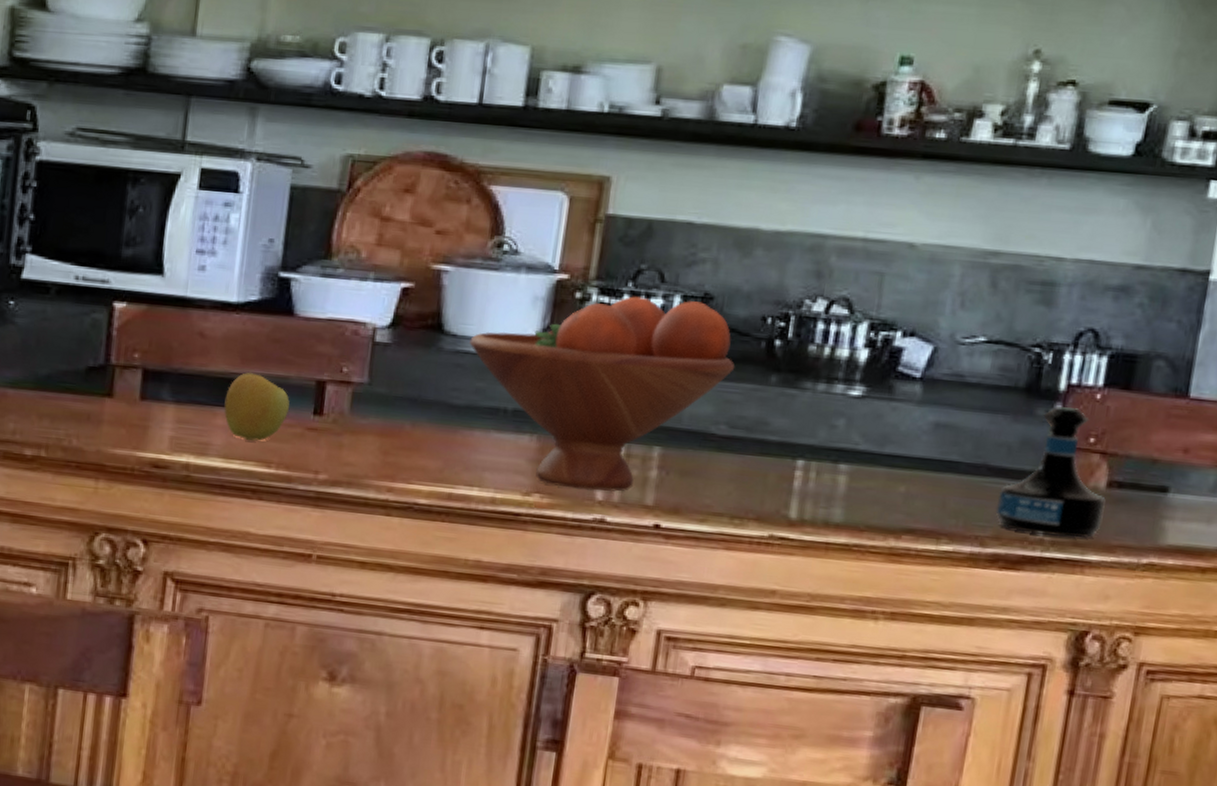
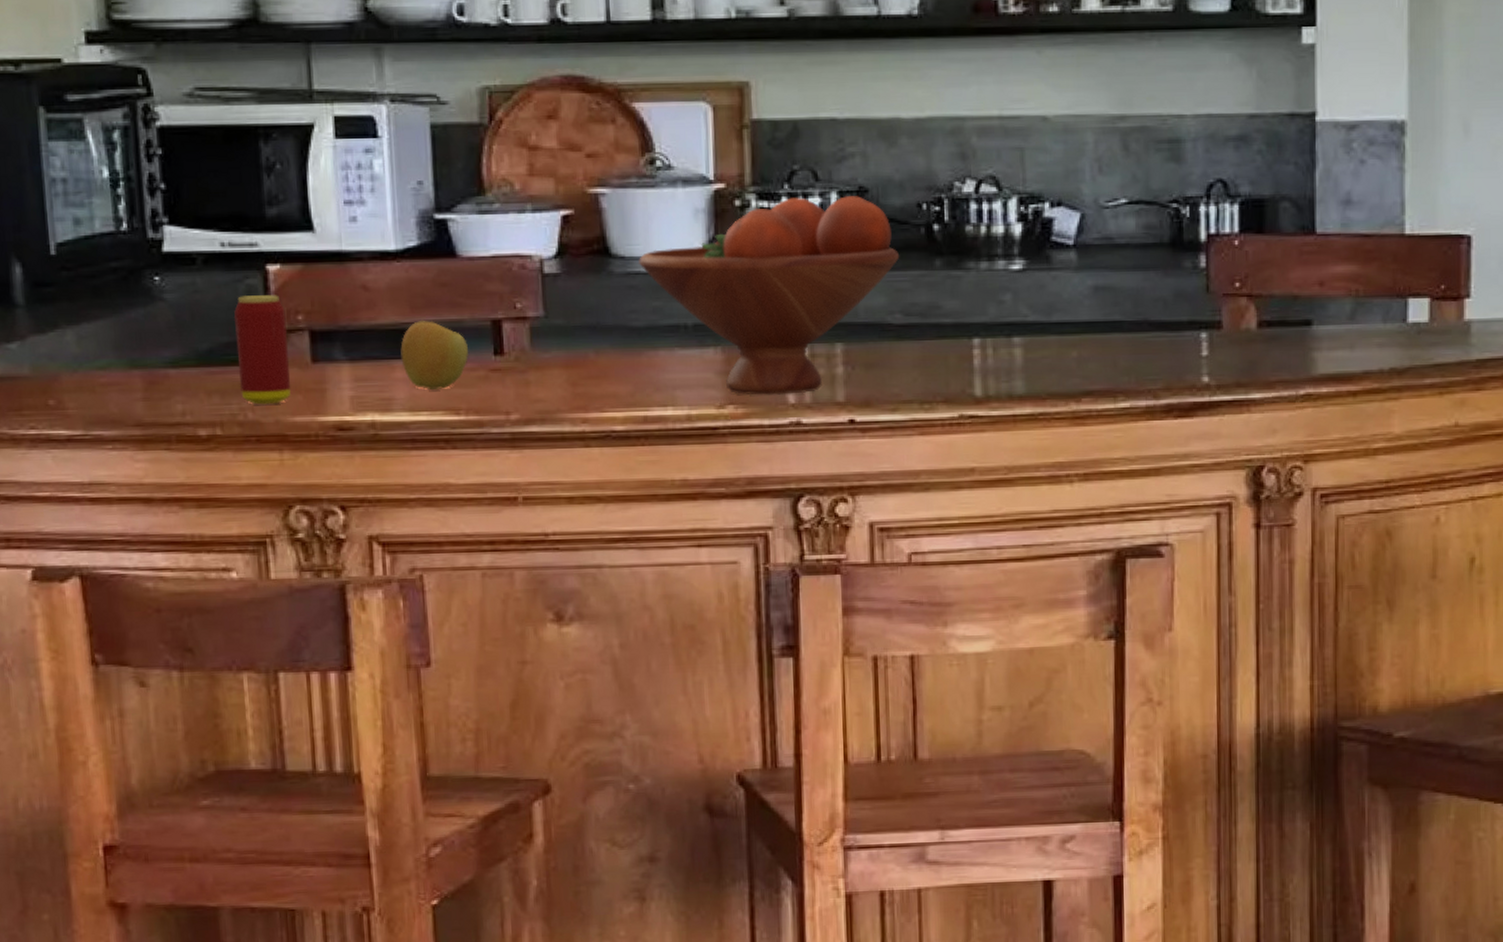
beverage can: none [69,328,124,435] -> present [233,295,291,405]
tequila bottle: present [995,406,1106,538] -> none [1162,256,1259,380]

